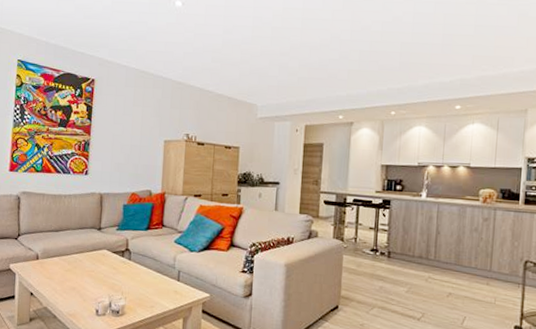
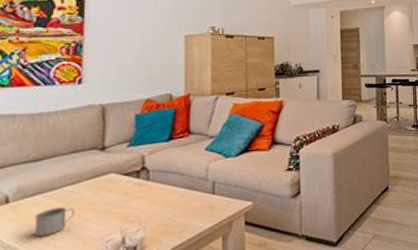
mug: none [53,269,80,289] -> present [34,207,76,236]

